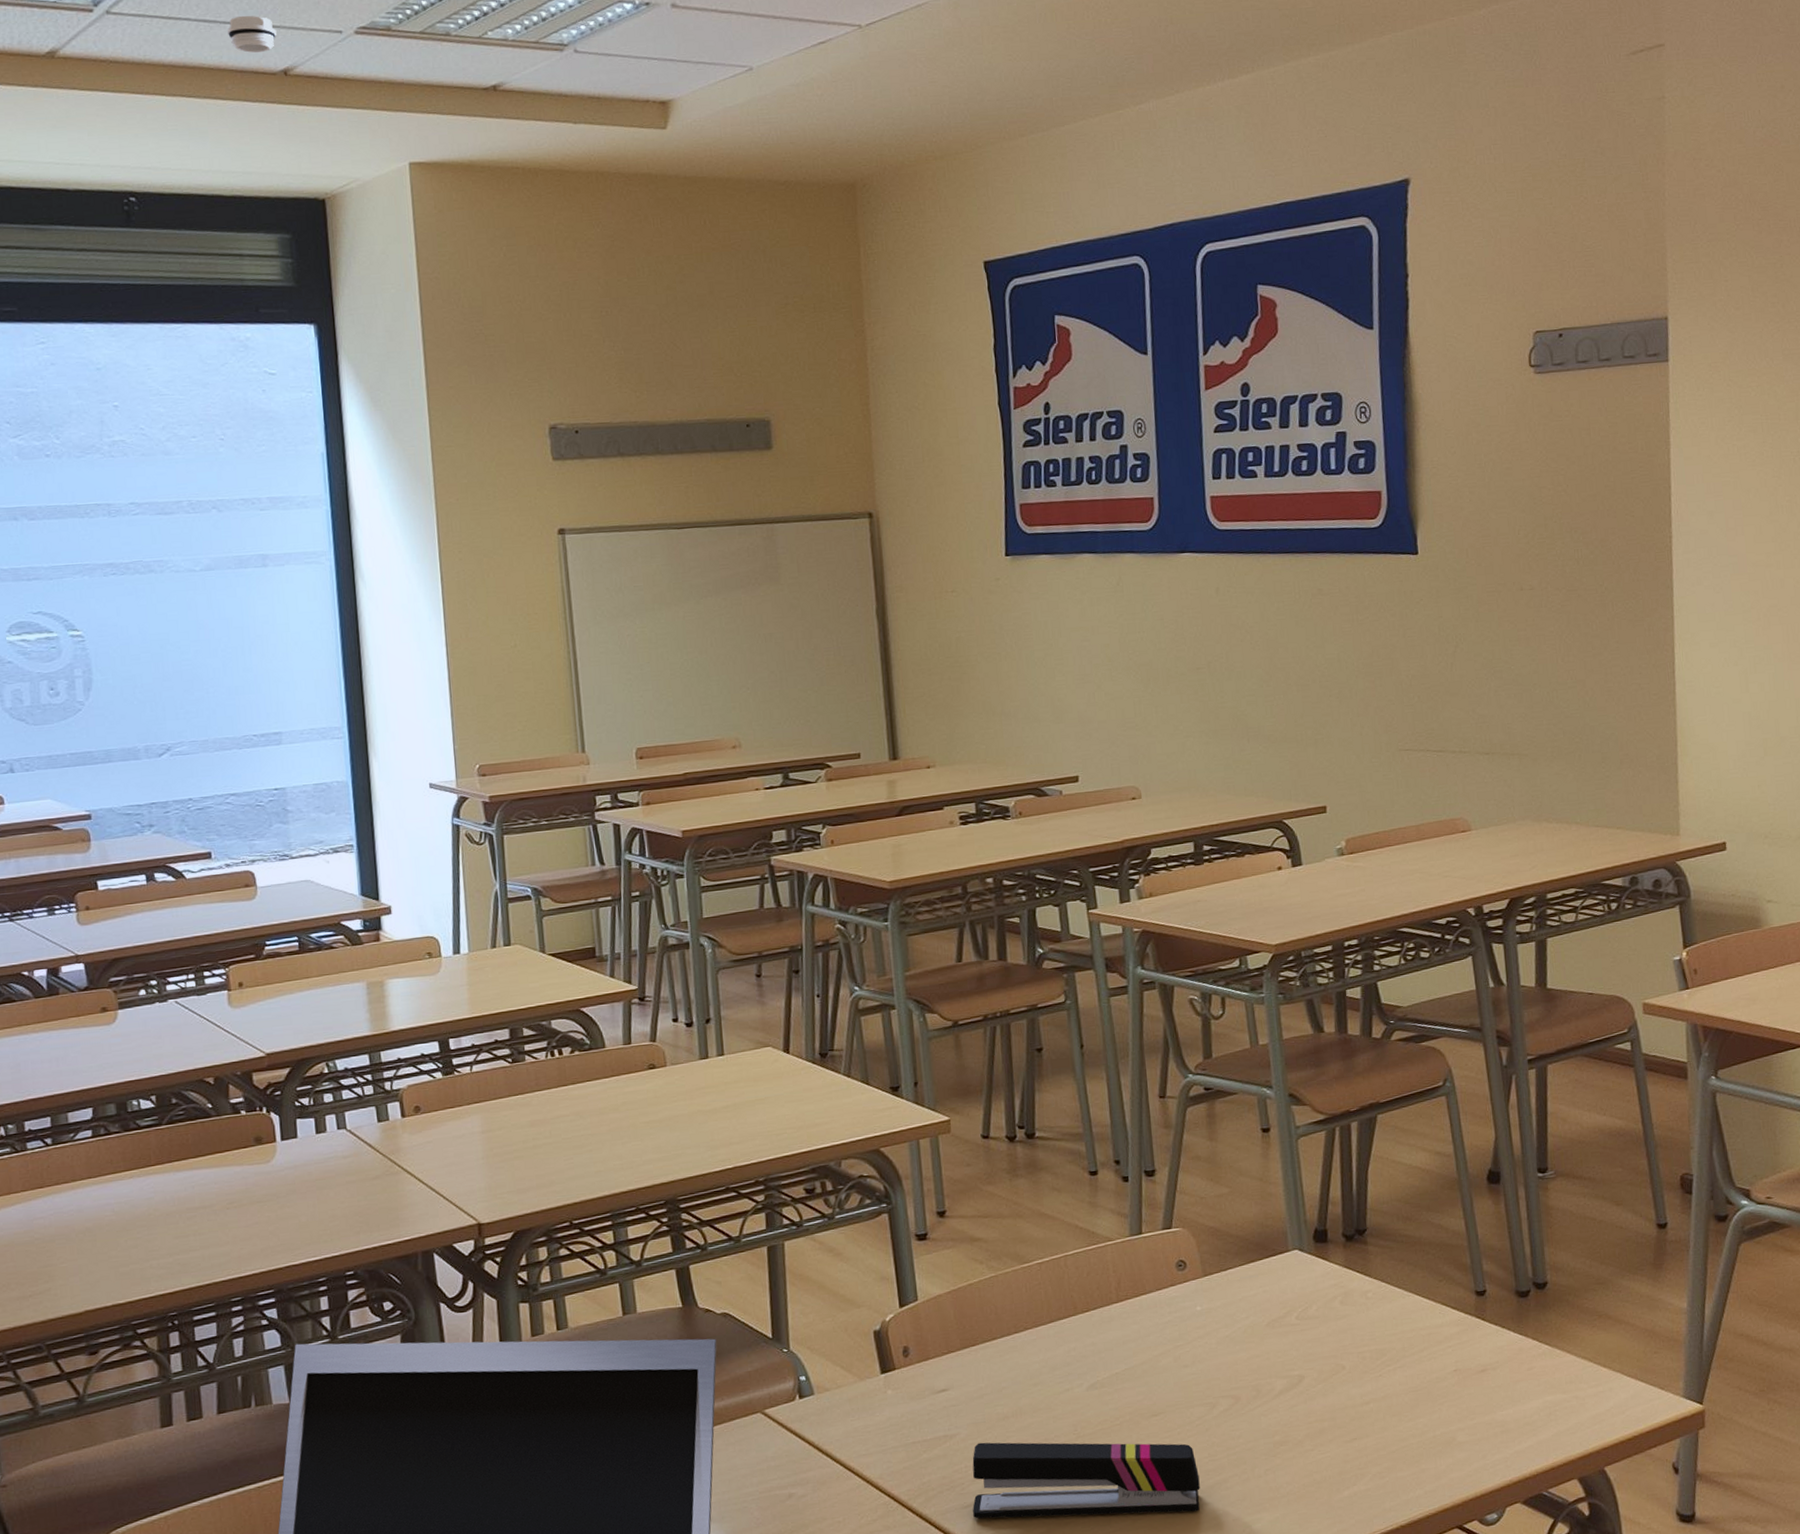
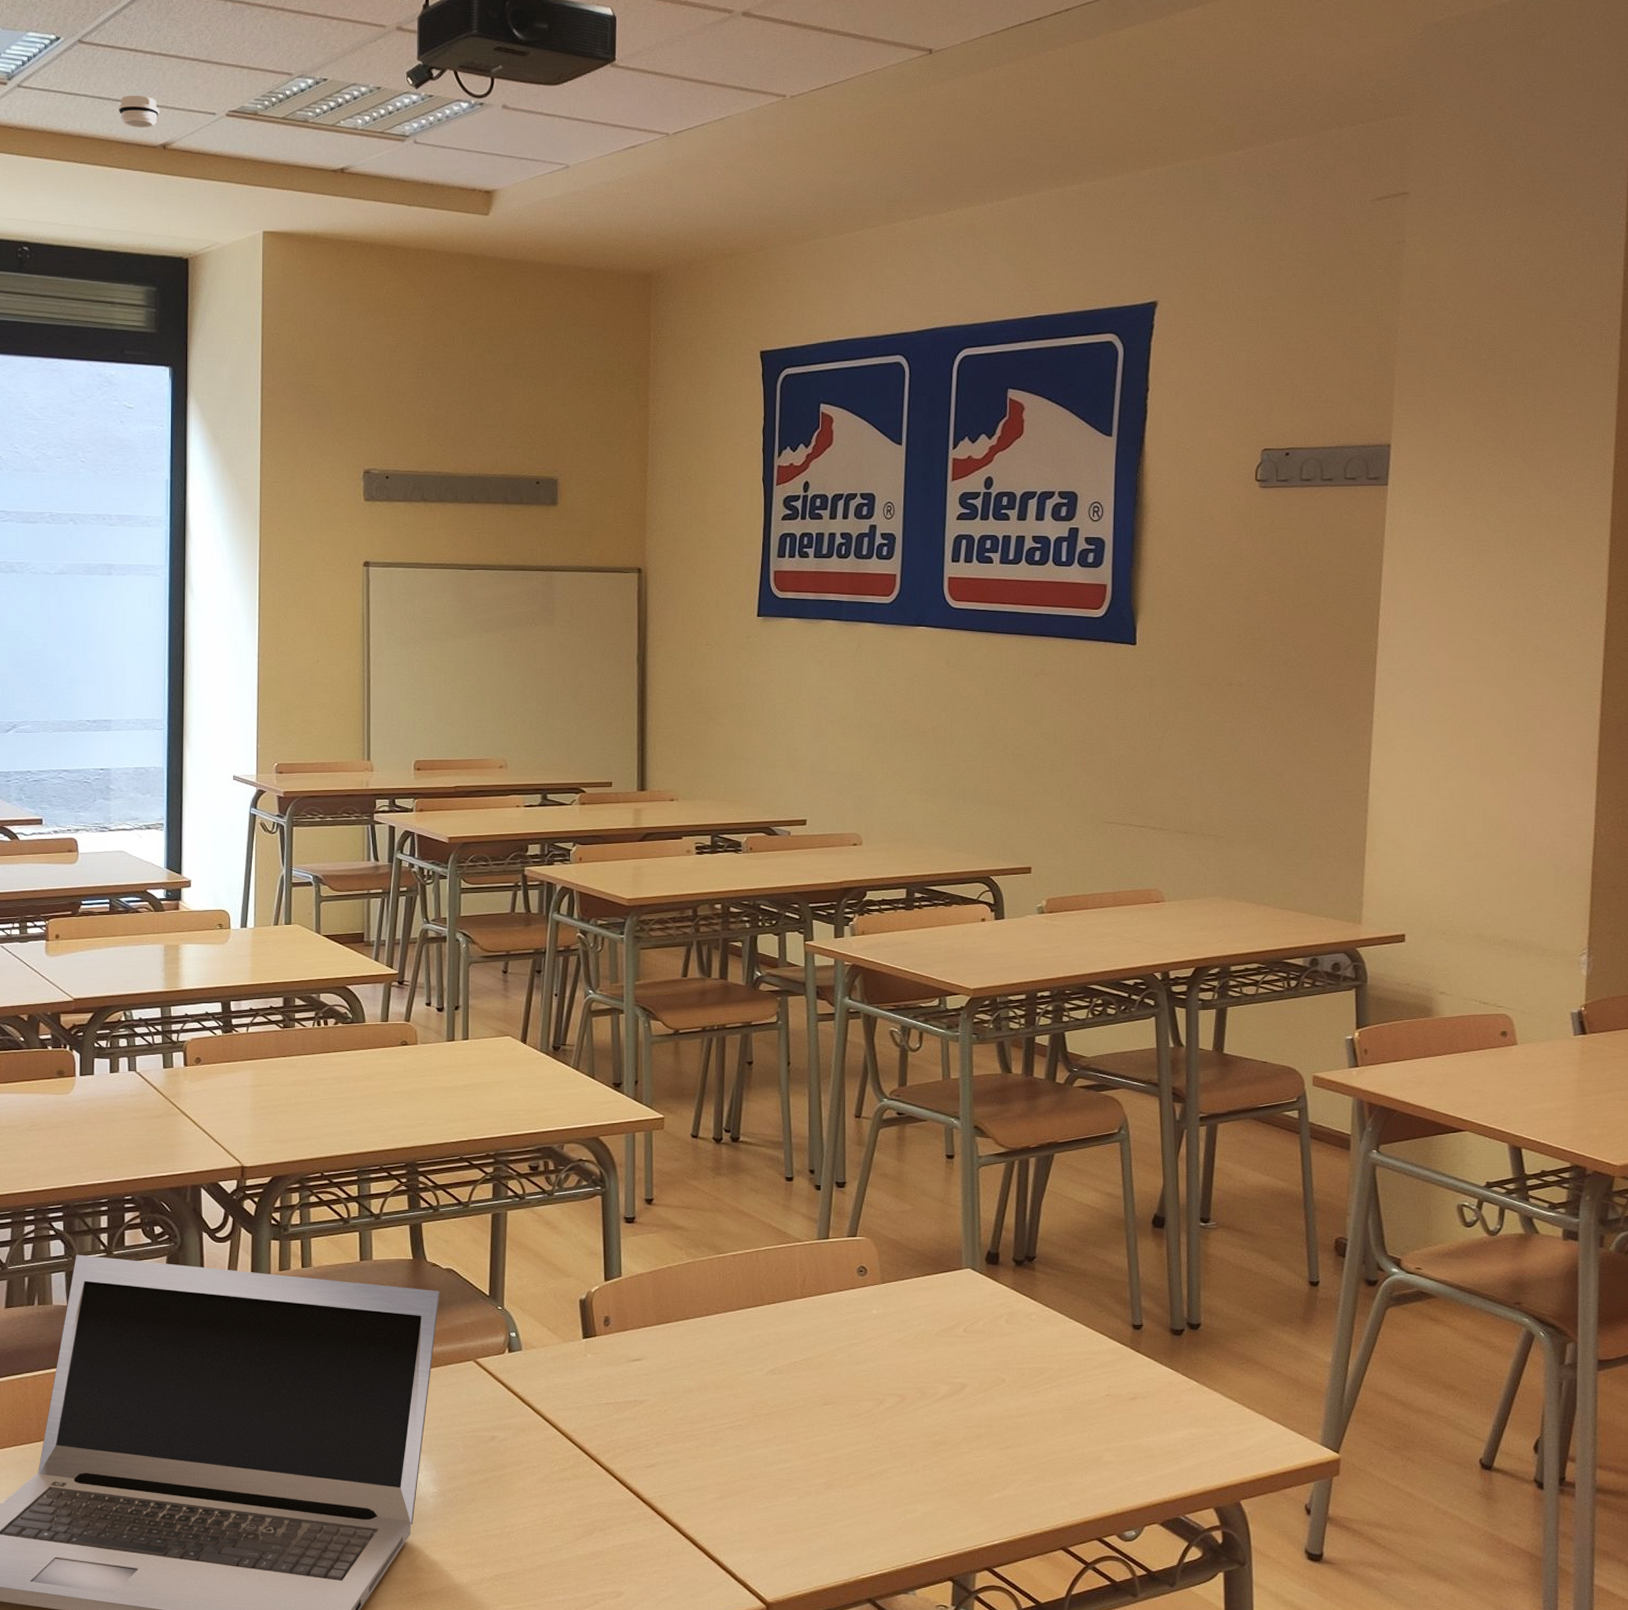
stapler: present [972,1442,1200,1519] -> none [655,1410,862,1496]

